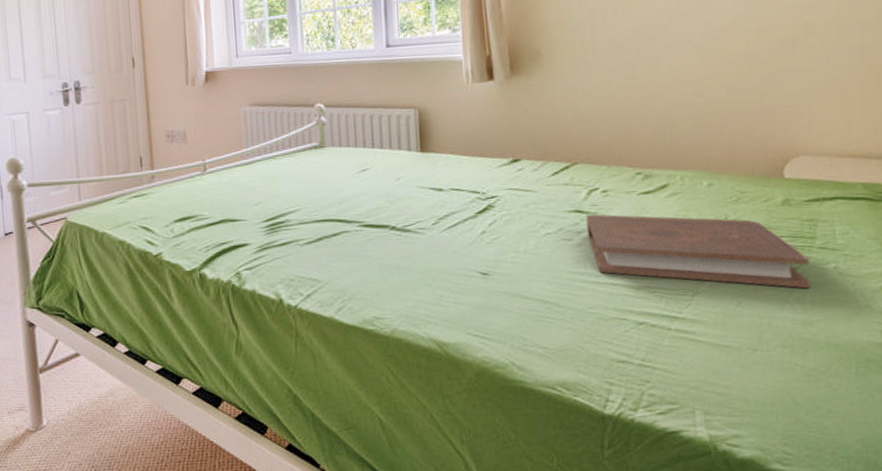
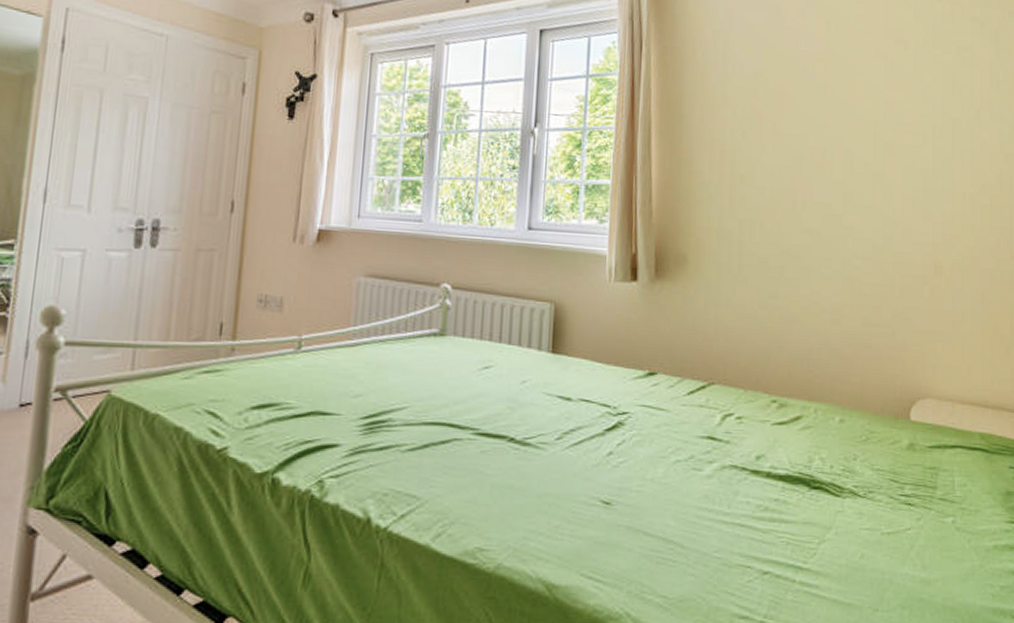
book: present [586,214,810,289] -> none [718,442,930,543]

